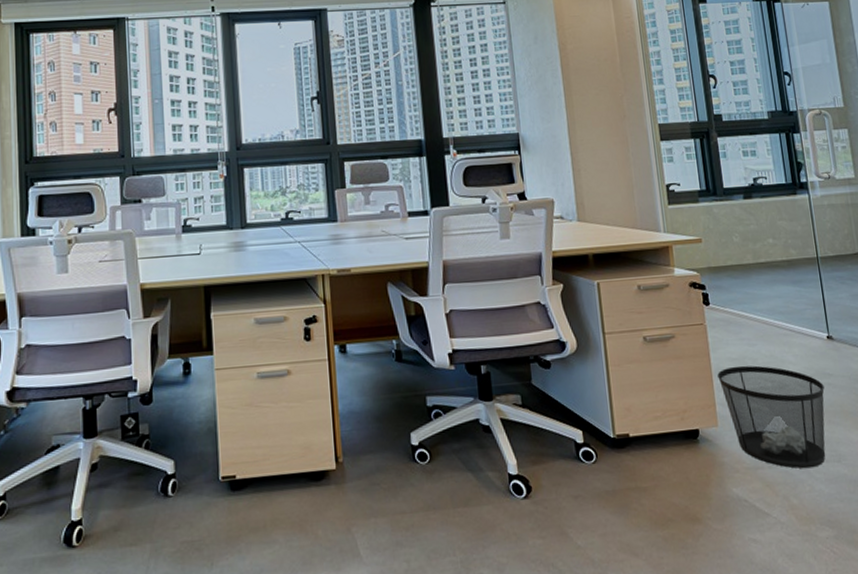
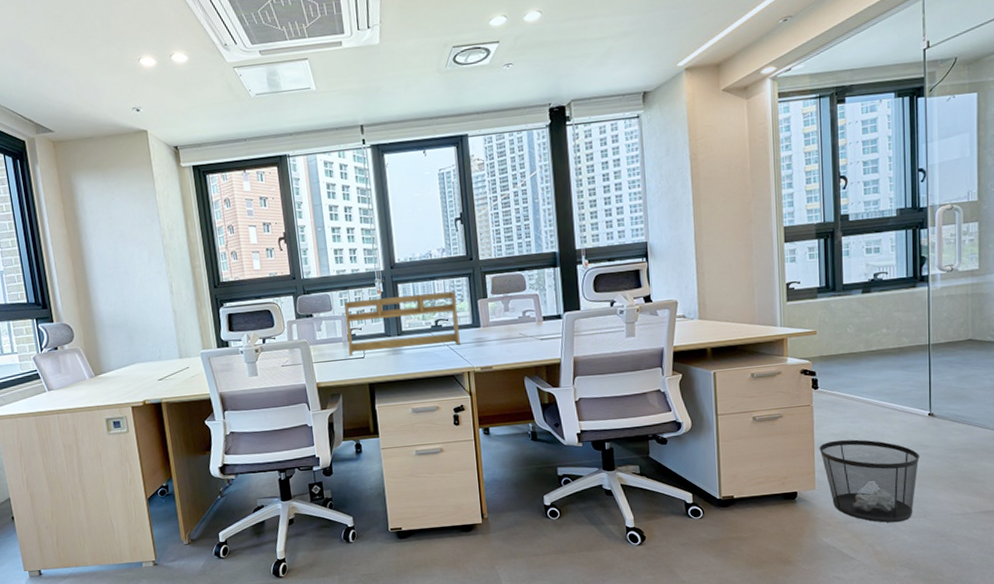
desk organizer: none [179,178,314,252] -> present [344,291,460,356]

